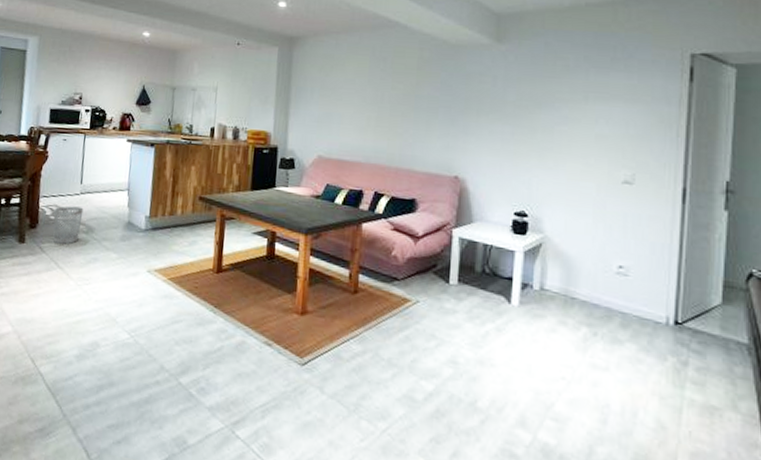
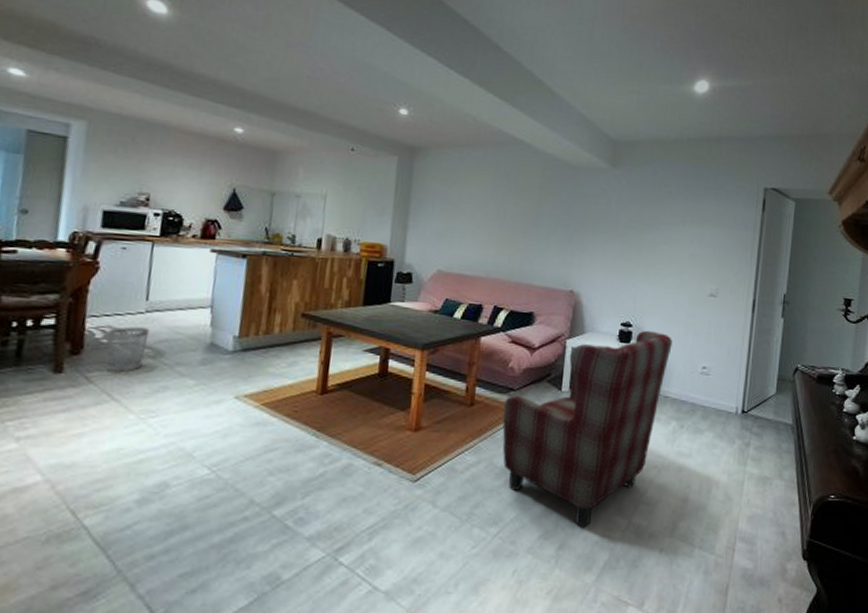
armchair: none [387,221,578,437] -> present [502,330,672,528]

